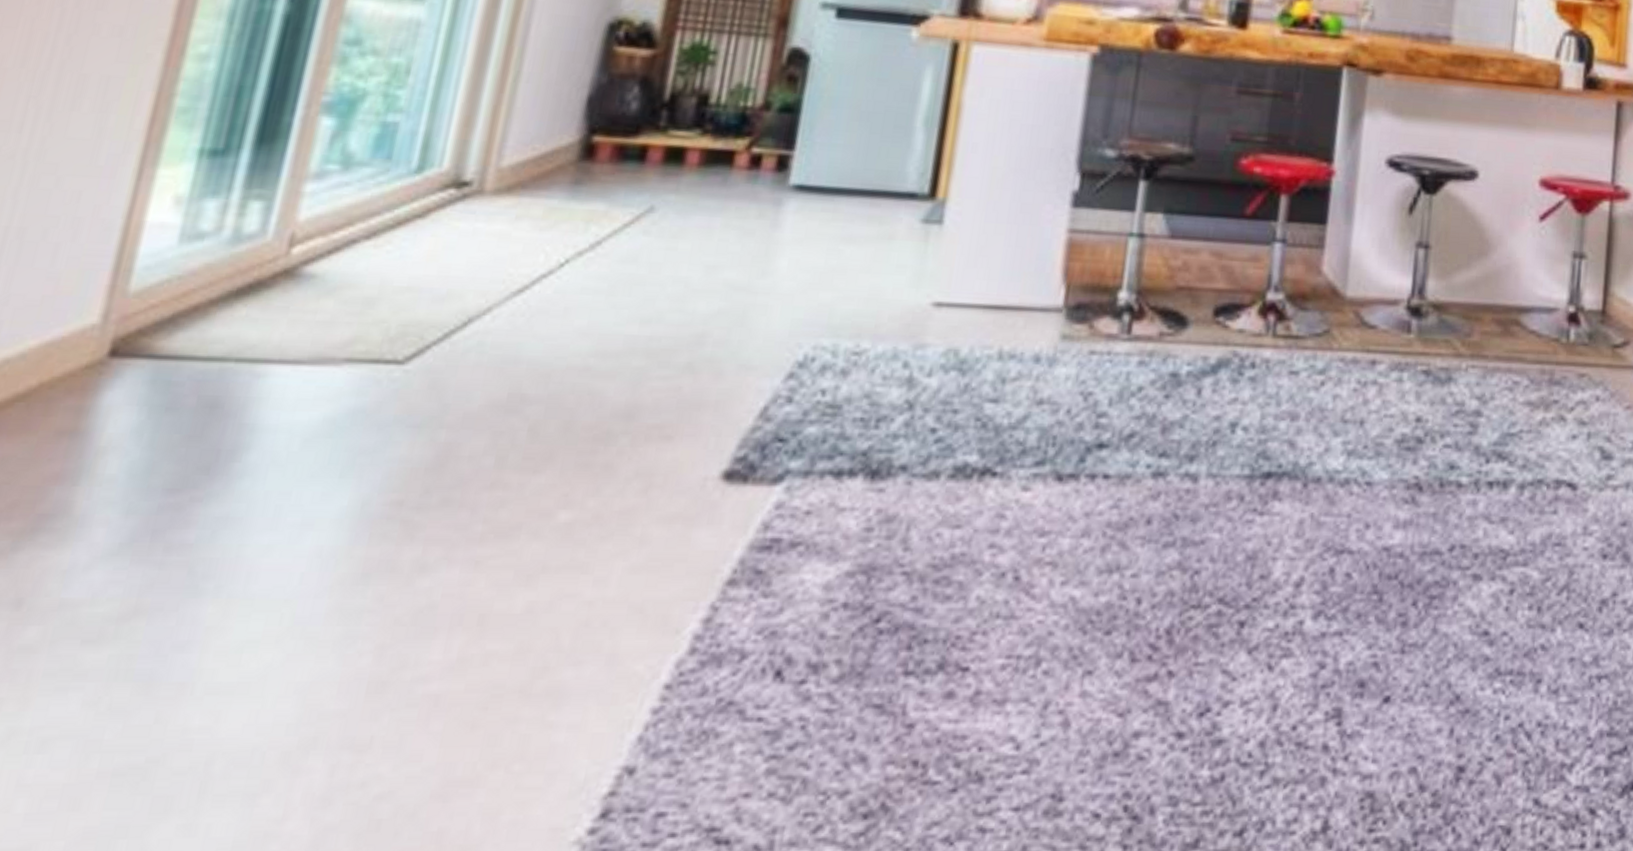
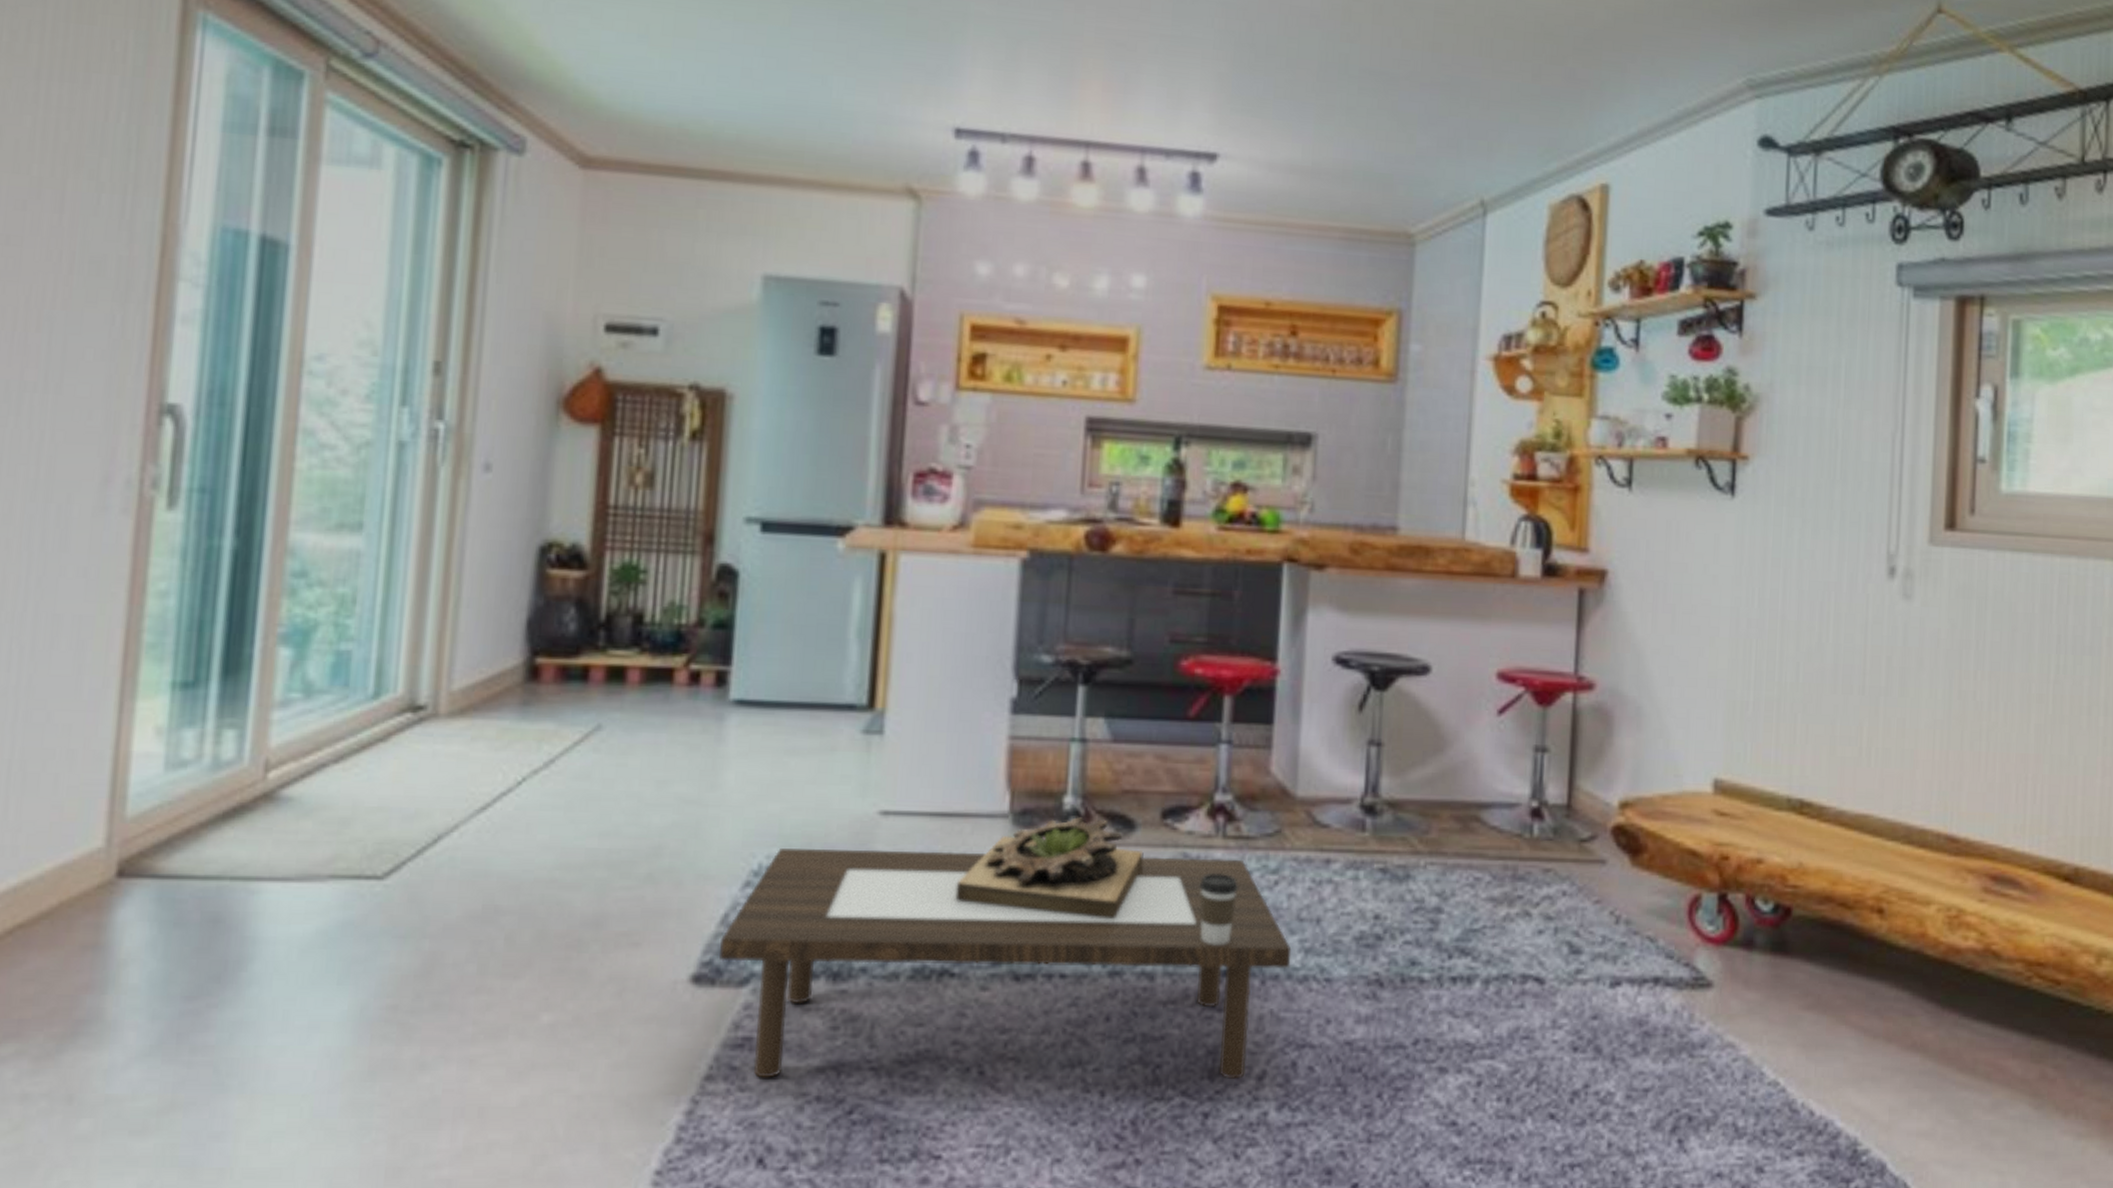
coffee table: none [754,338,1335,586] -> present [719,847,1292,1079]
succulent planter: none [1003,313,1194,417] -> present [955,817,1144,919]
coffee cup: none [1246,373,1285,447] -> present [1199,873,1238,946]

